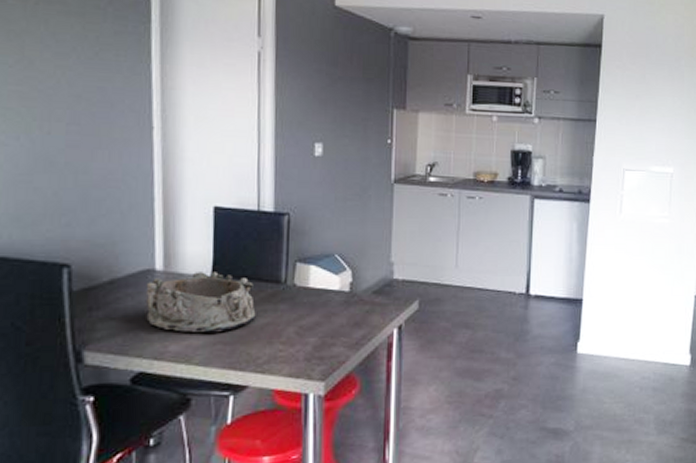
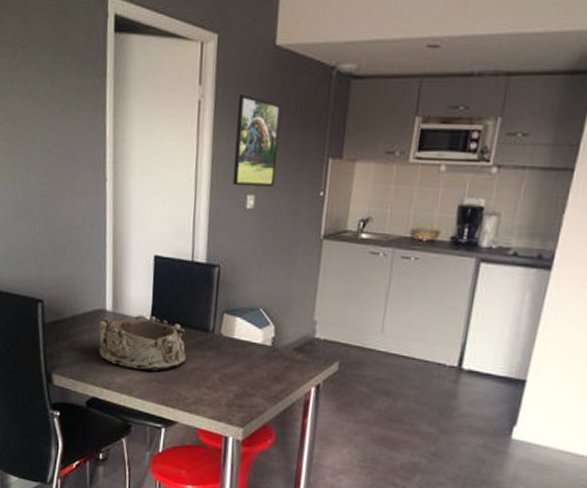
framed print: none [299,48,344,135] -> present [232,95,282,187]

